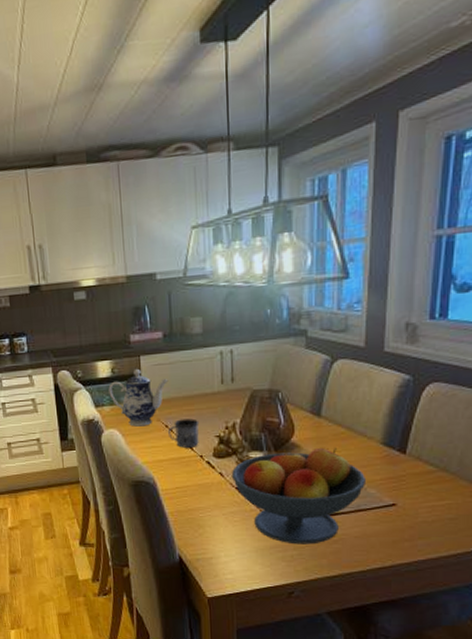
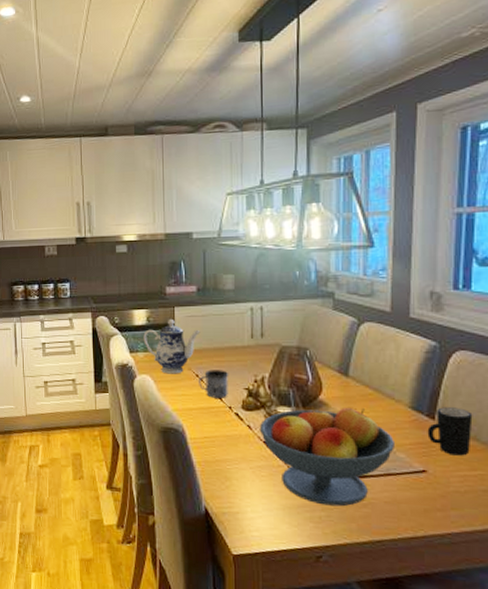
mug: none [398,440,443,488] -> present [427,407,473,456]

